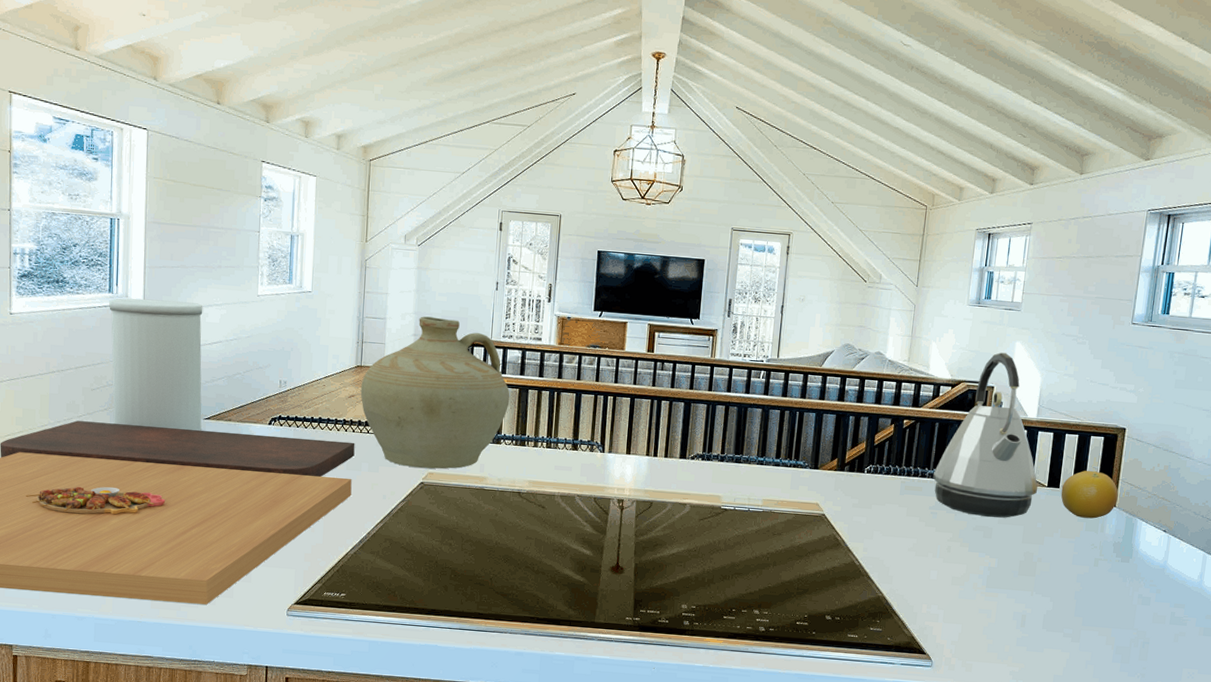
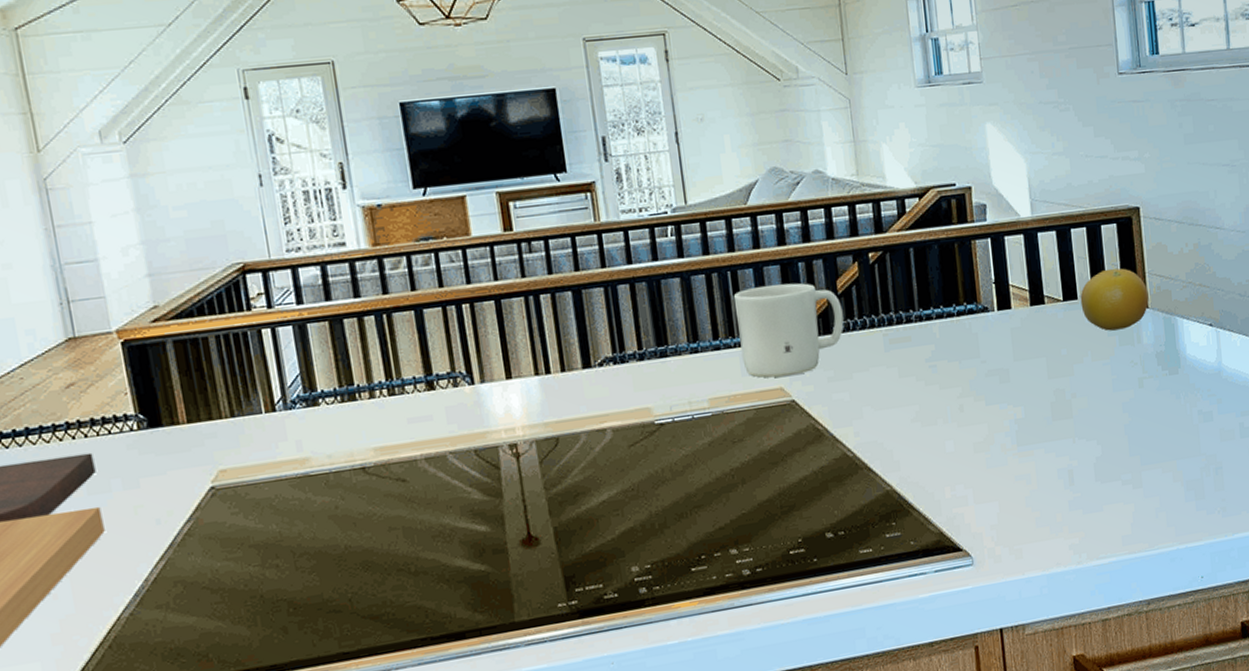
ceramic jug: present [360,316,510,469] -> none [80,240,319,470]
mug: none [793,427,875,497] -> present [733,283,844,378]
kettle: present [932,352,1038,518] -> none [920,140,1052,358]

